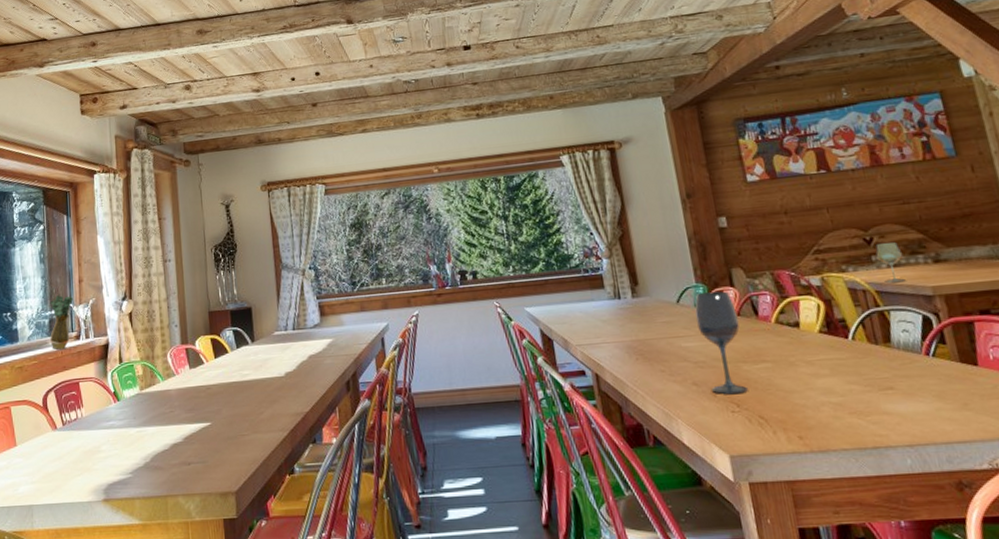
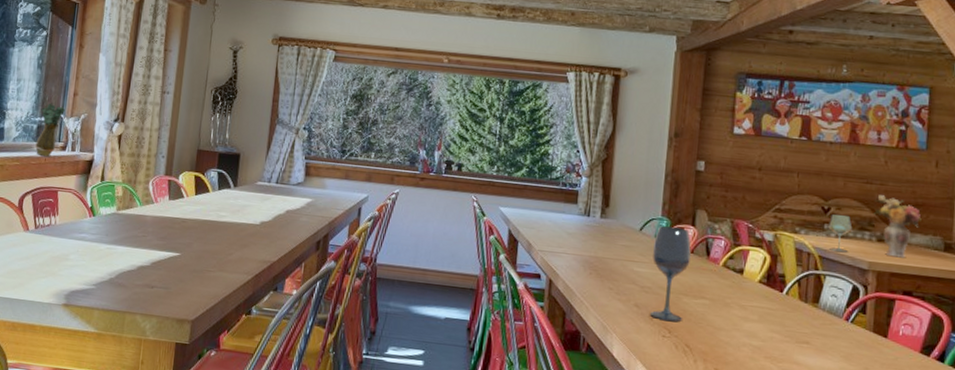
flower arrangement: none [917,213,975,276] -> present [873,195,922,258]

